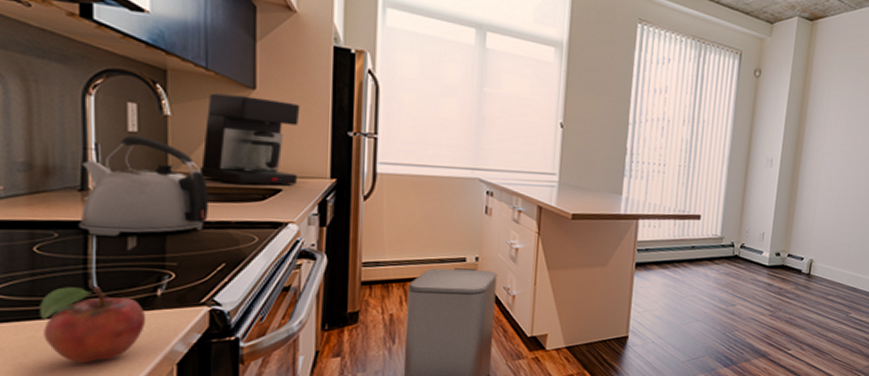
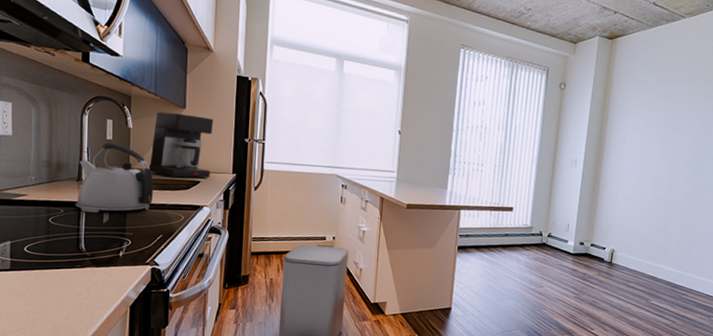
fruit: present [39,286,147,363] -> none [51,247,113,302]

